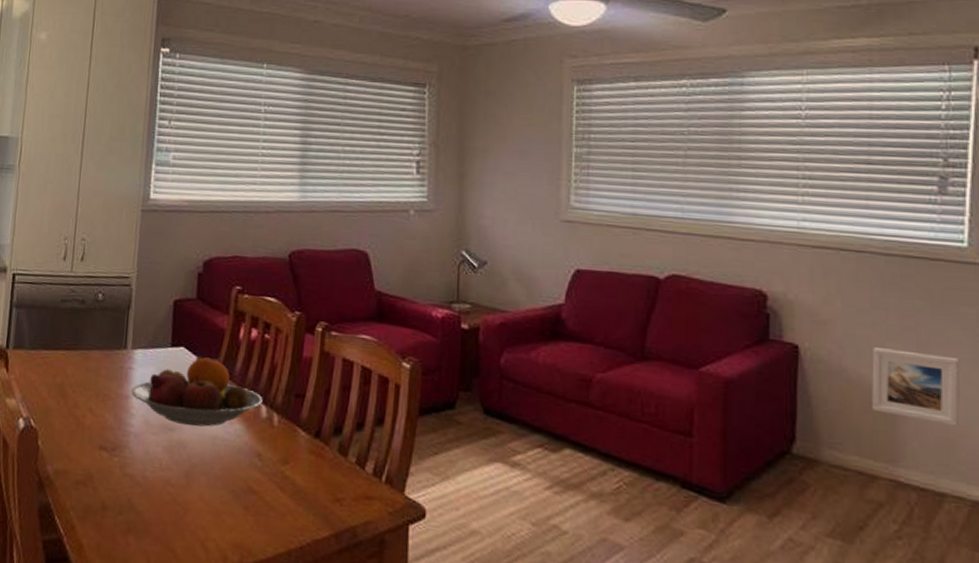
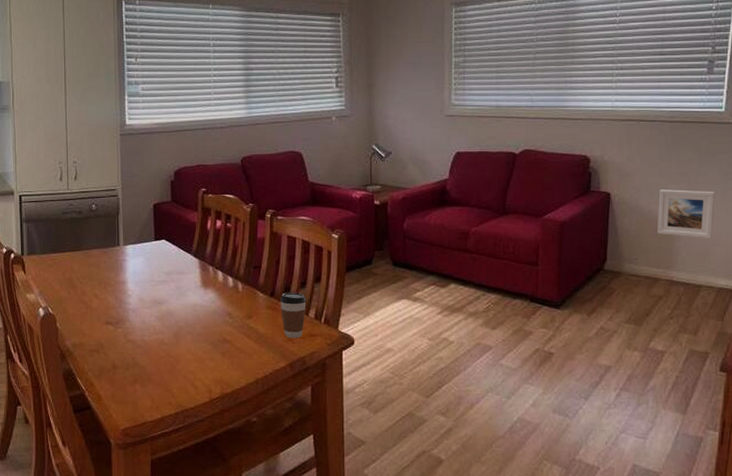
fruit bowl: present [131,355,263,427] -> none [126,245,229,298]
coffee cup: none [327,434,363,499] -> present [280,292,307,338]

